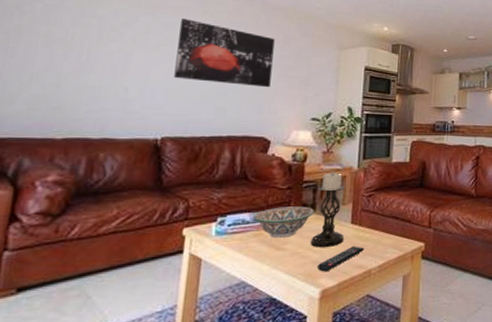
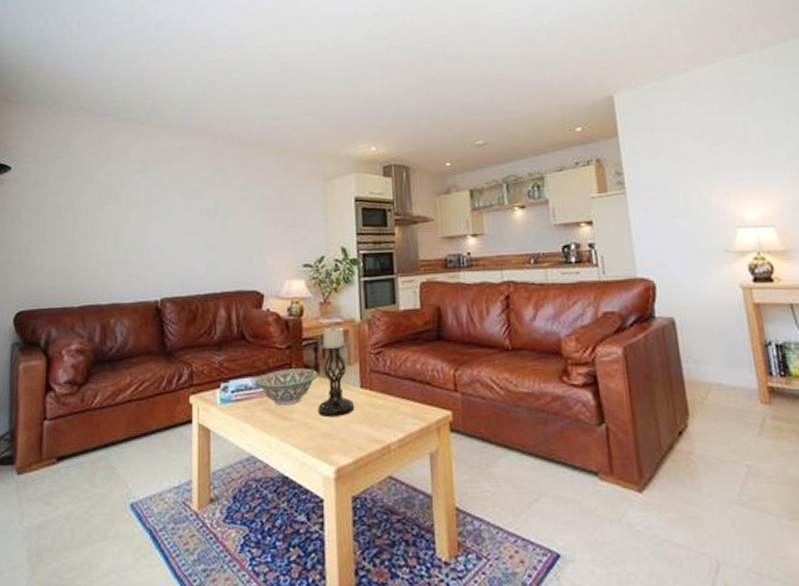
wall art: present [174,18,275,88] -> none [166,170,257,235]
remote control: present [318,246,365,272] -> none [329,415,380,447]

